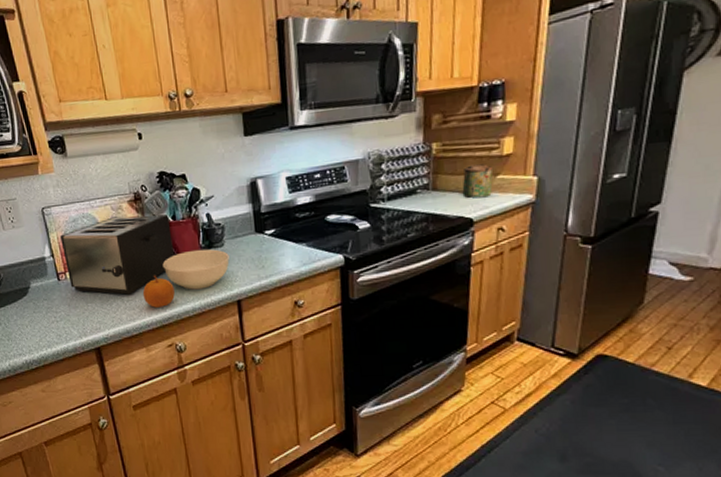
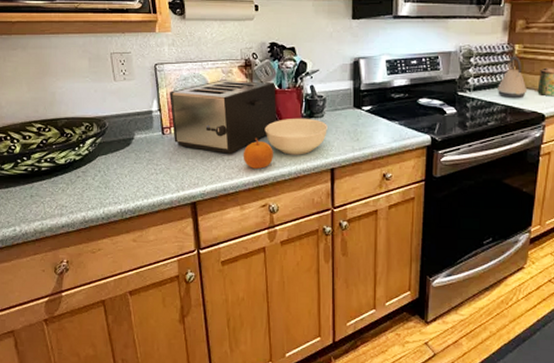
kettle: none [415,156,451,206] -> present [498,57,528,99]

